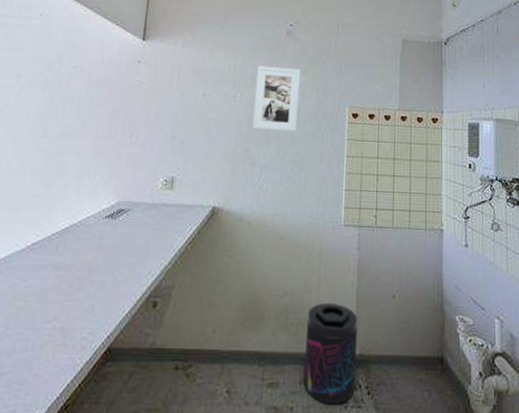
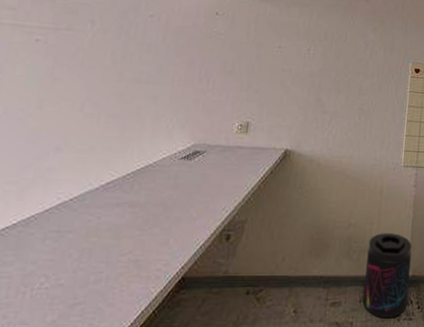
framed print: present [252,65,301,132] -> none [324,22,371,84]

